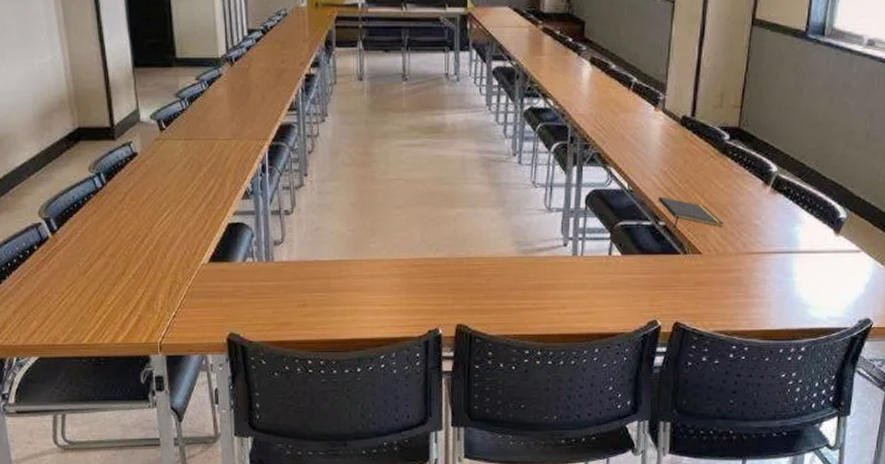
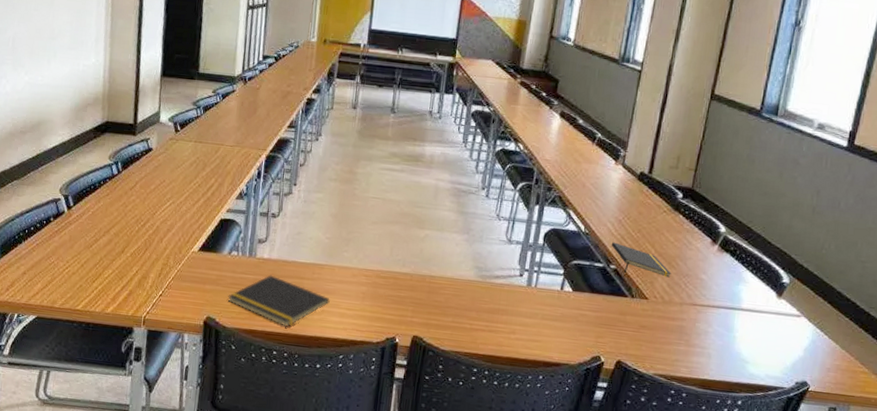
notepad: none [249,279,362,333] -> present [228,275,330,327]

